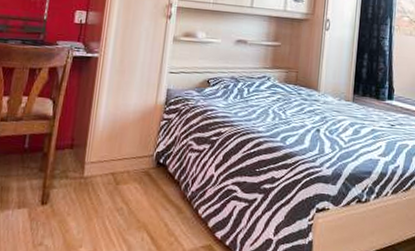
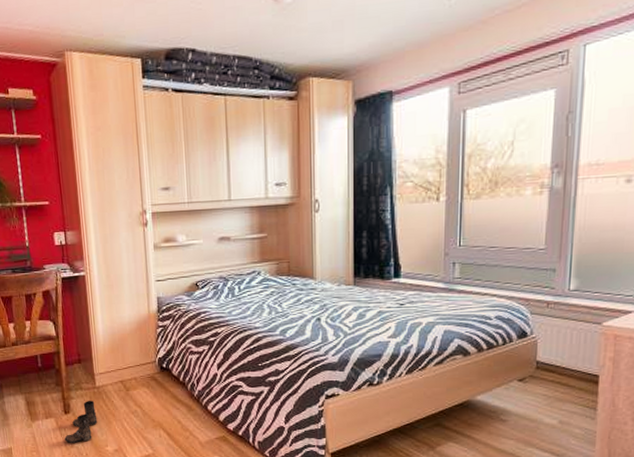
boots: none [34,191,78,241] -> present [65,400,98,443]

